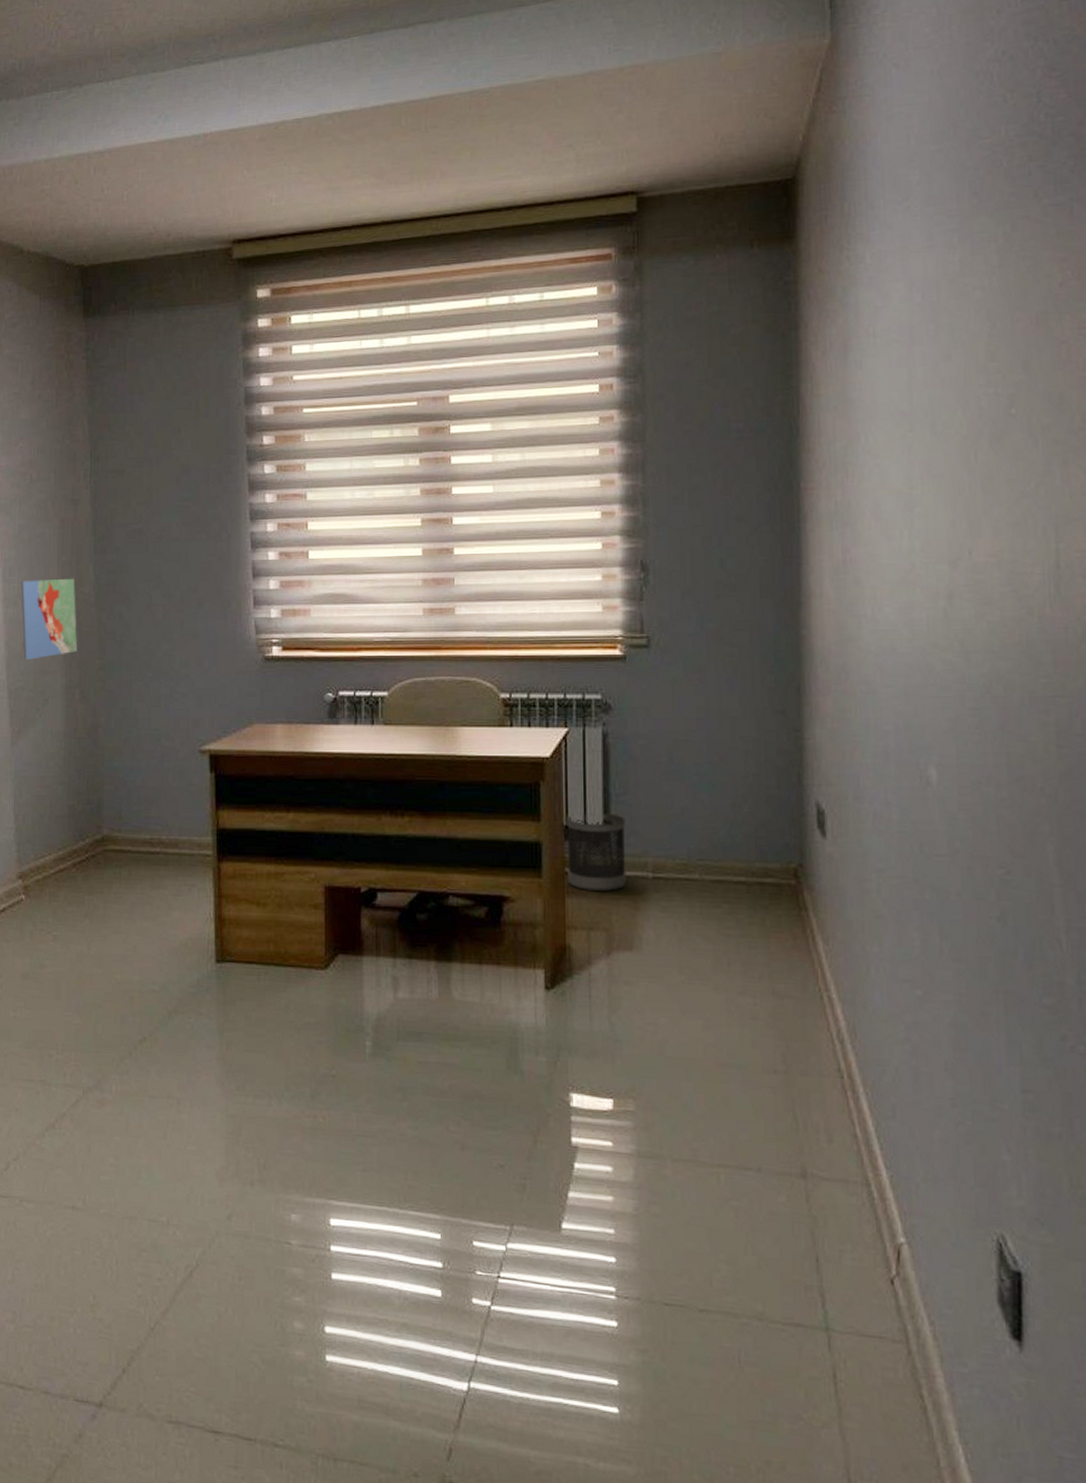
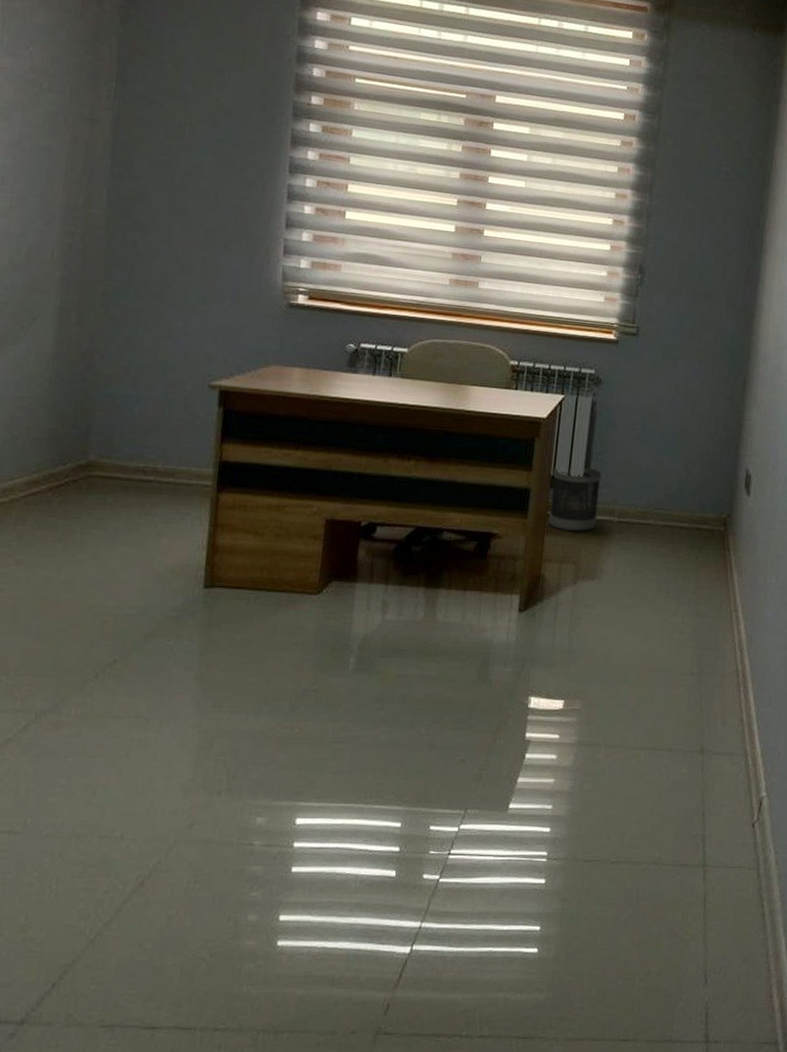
map: present [21,578,77,661] -> none [11,192,83,276]

